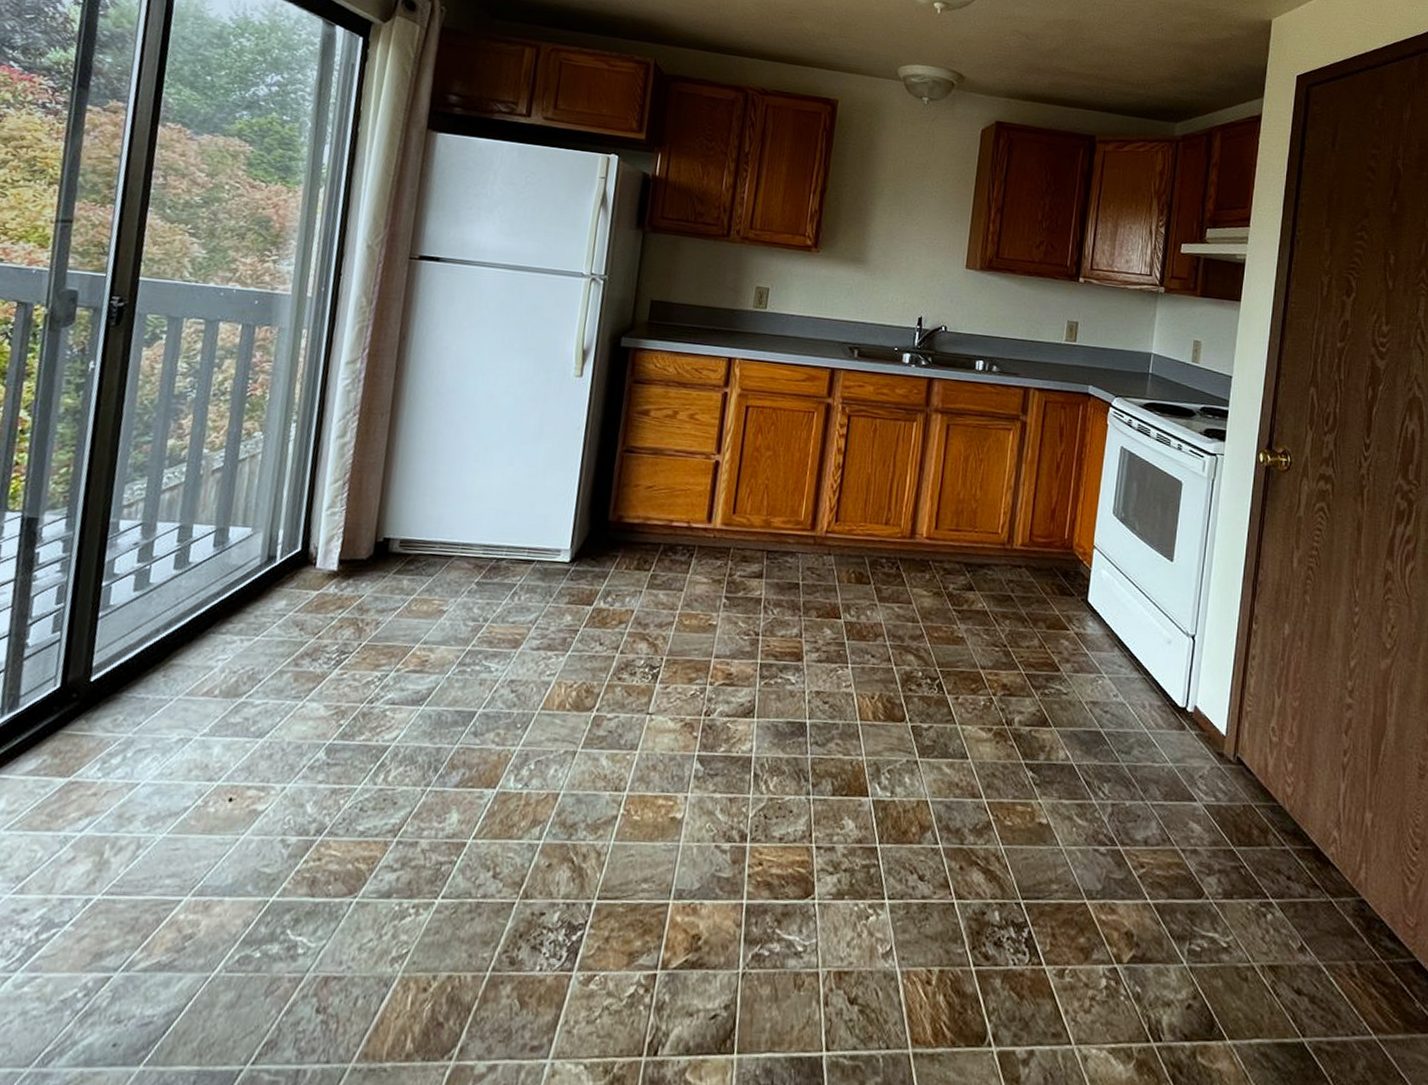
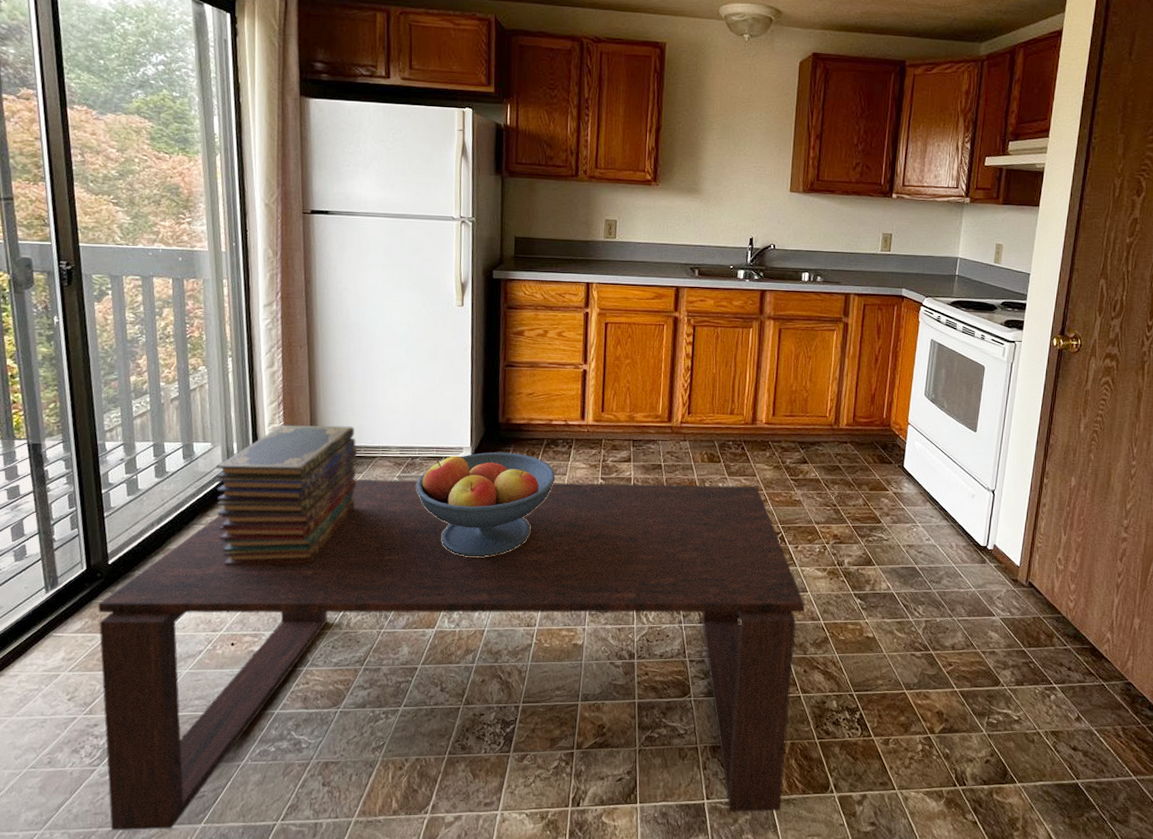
coffee table: none [12,583,964,1075] -> present [98,479,805,831]
book stack: none [239,509,432,692] -> present [216,424,357,566]
fruit bowl: none [496,557,670,694] -> present [416,452,556,557]

